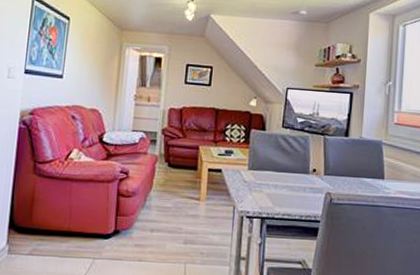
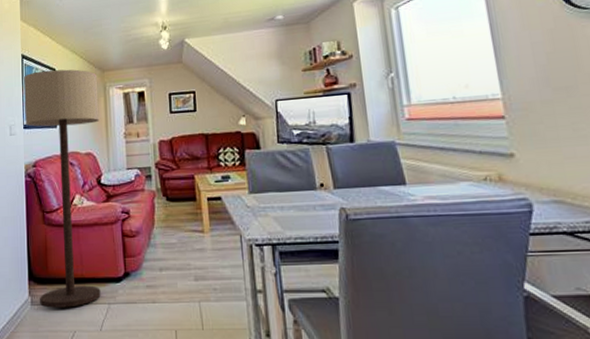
floor lamp: none [18,16,115,259] -> present [24,69,101,308]

